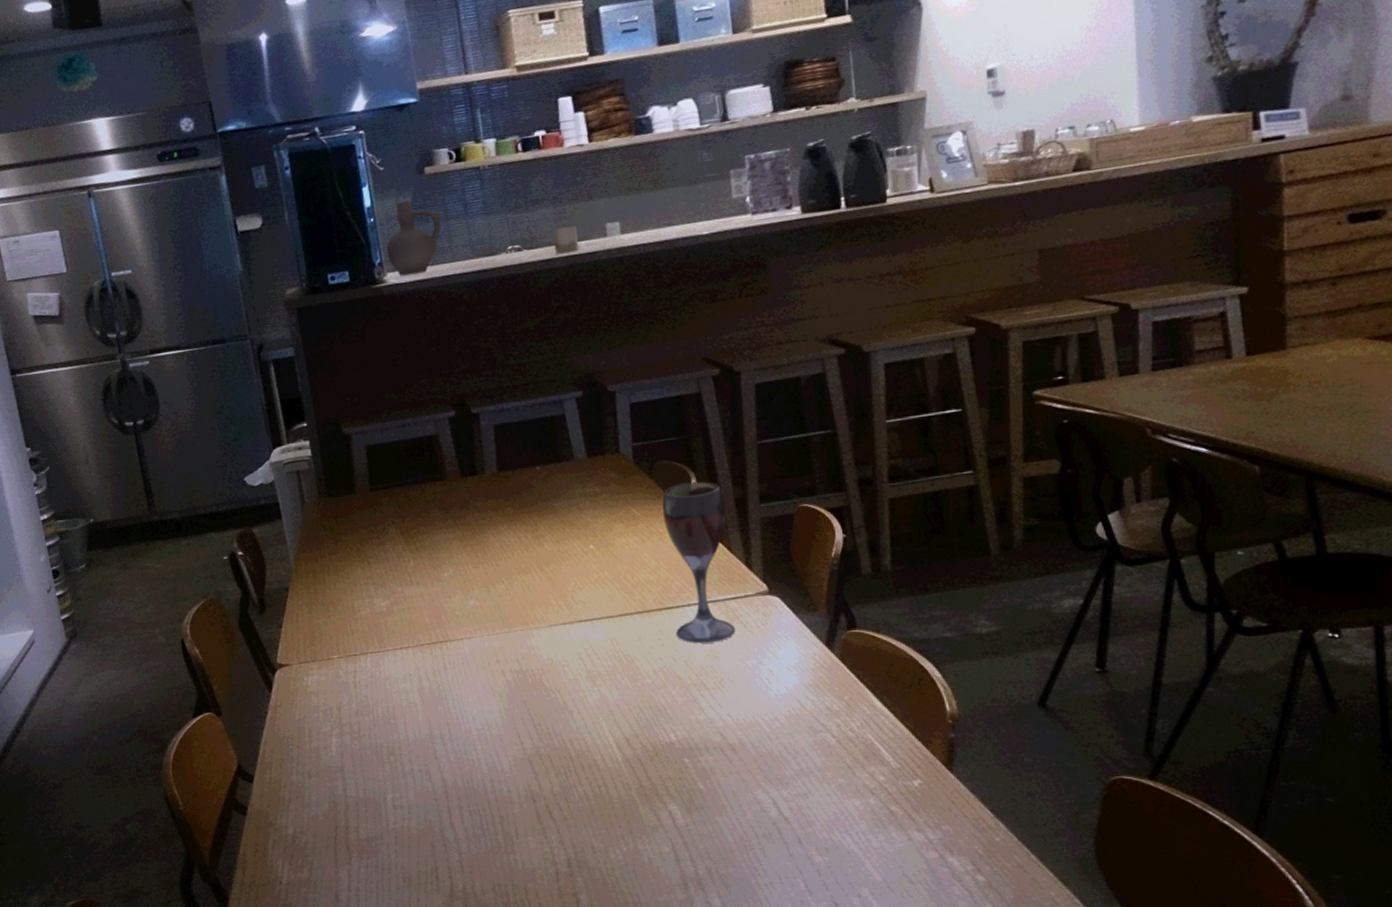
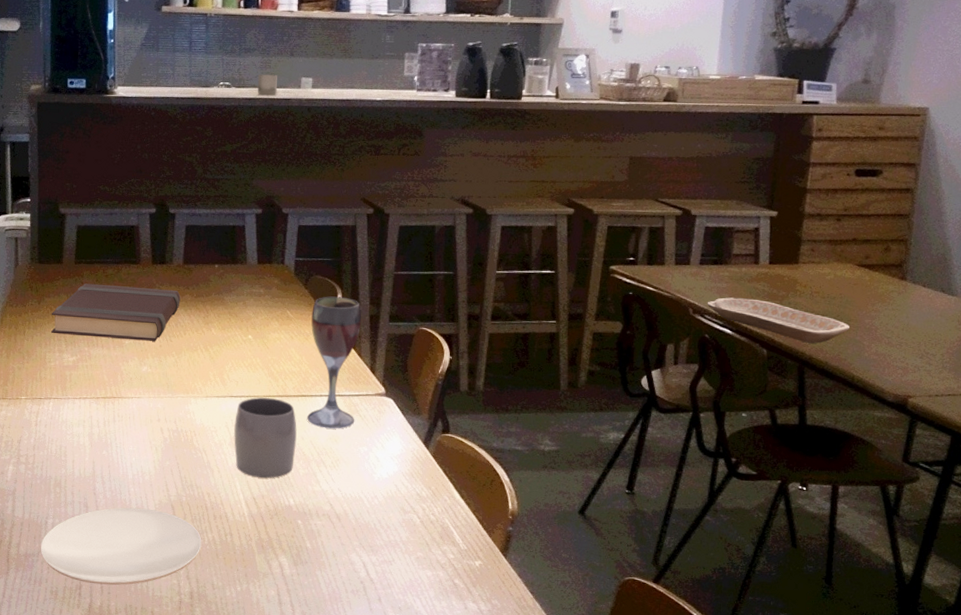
book: none [353,504,502,578] -> present [51,283,181,341]
plate: none [382,767,572,864] -> present [40,507,202,586]
jug: present [386,200,441,277] -> none [120,30,169,92]
mug: none [588,616,669,714] -> present [234,397,297,478]
tray: none [1169,403,1370,449] -> present [707,297,851,343]

